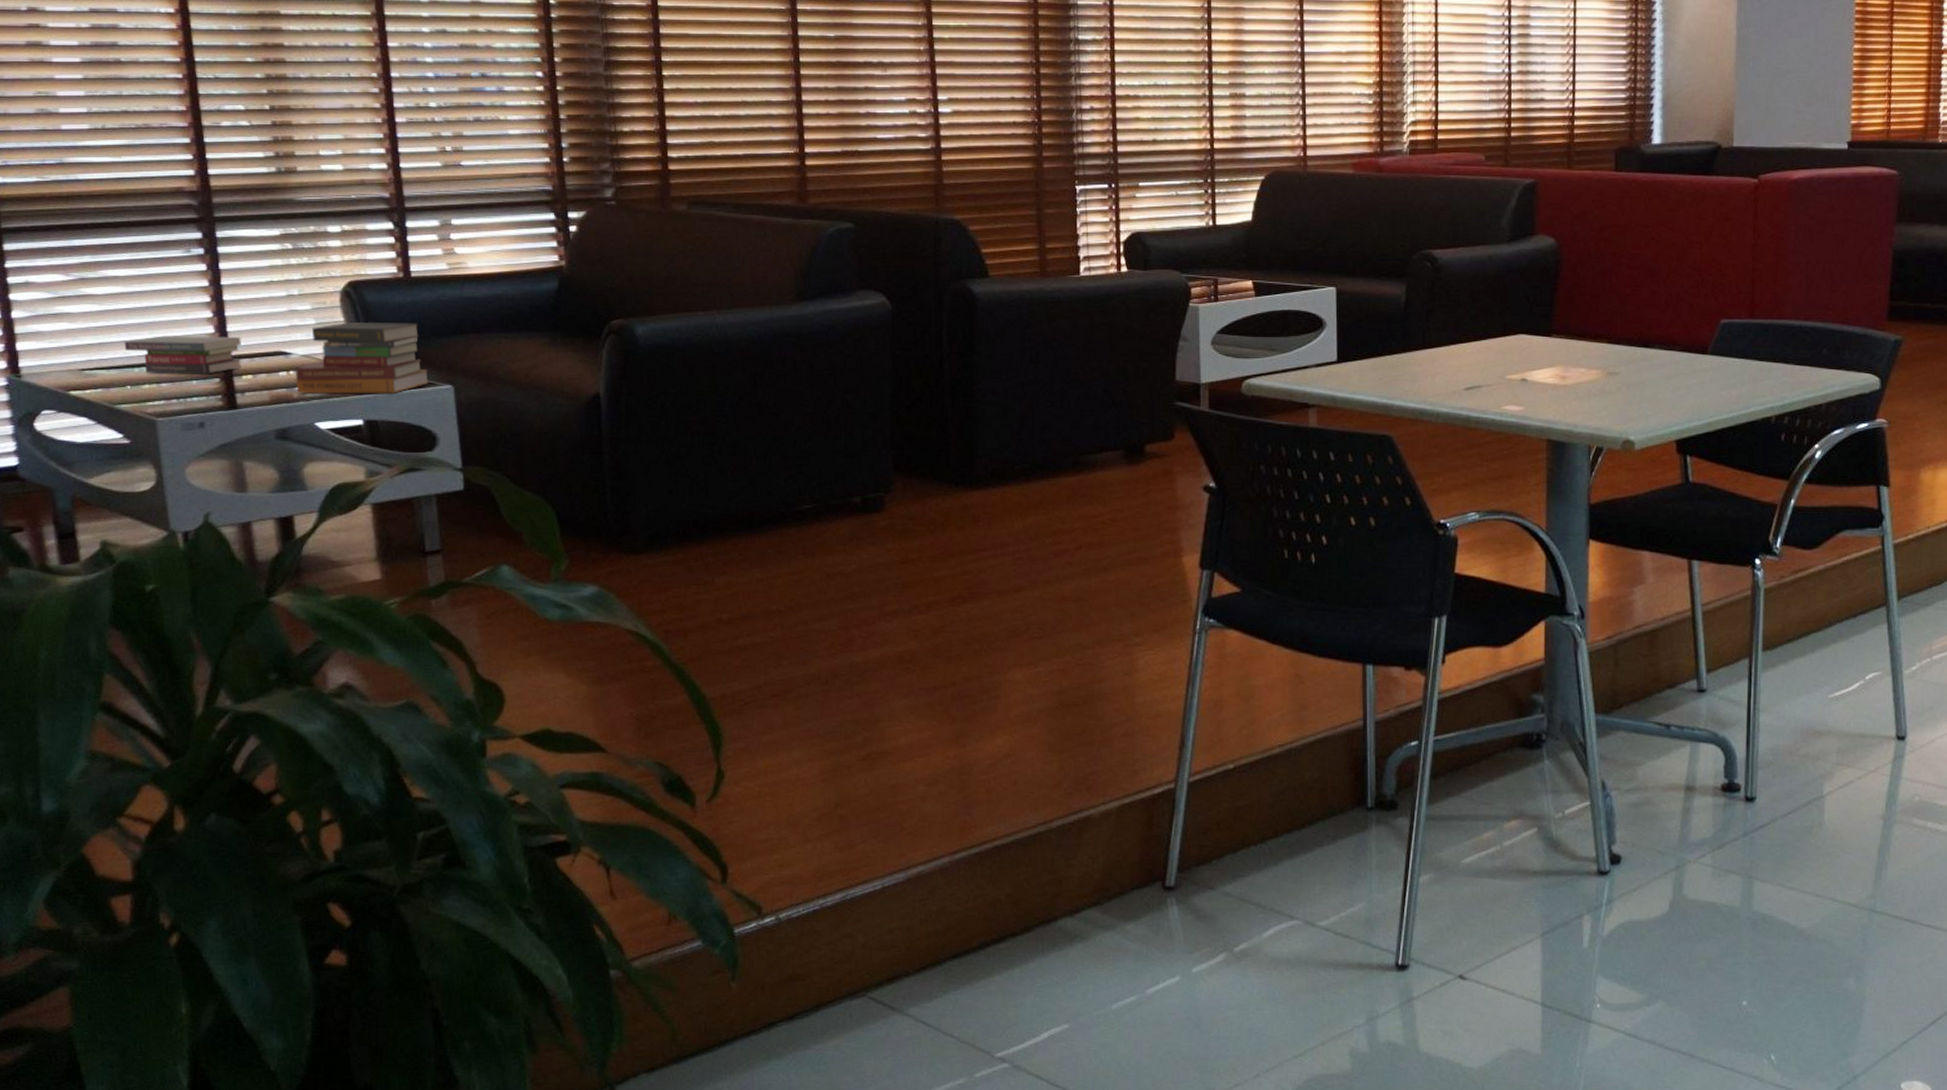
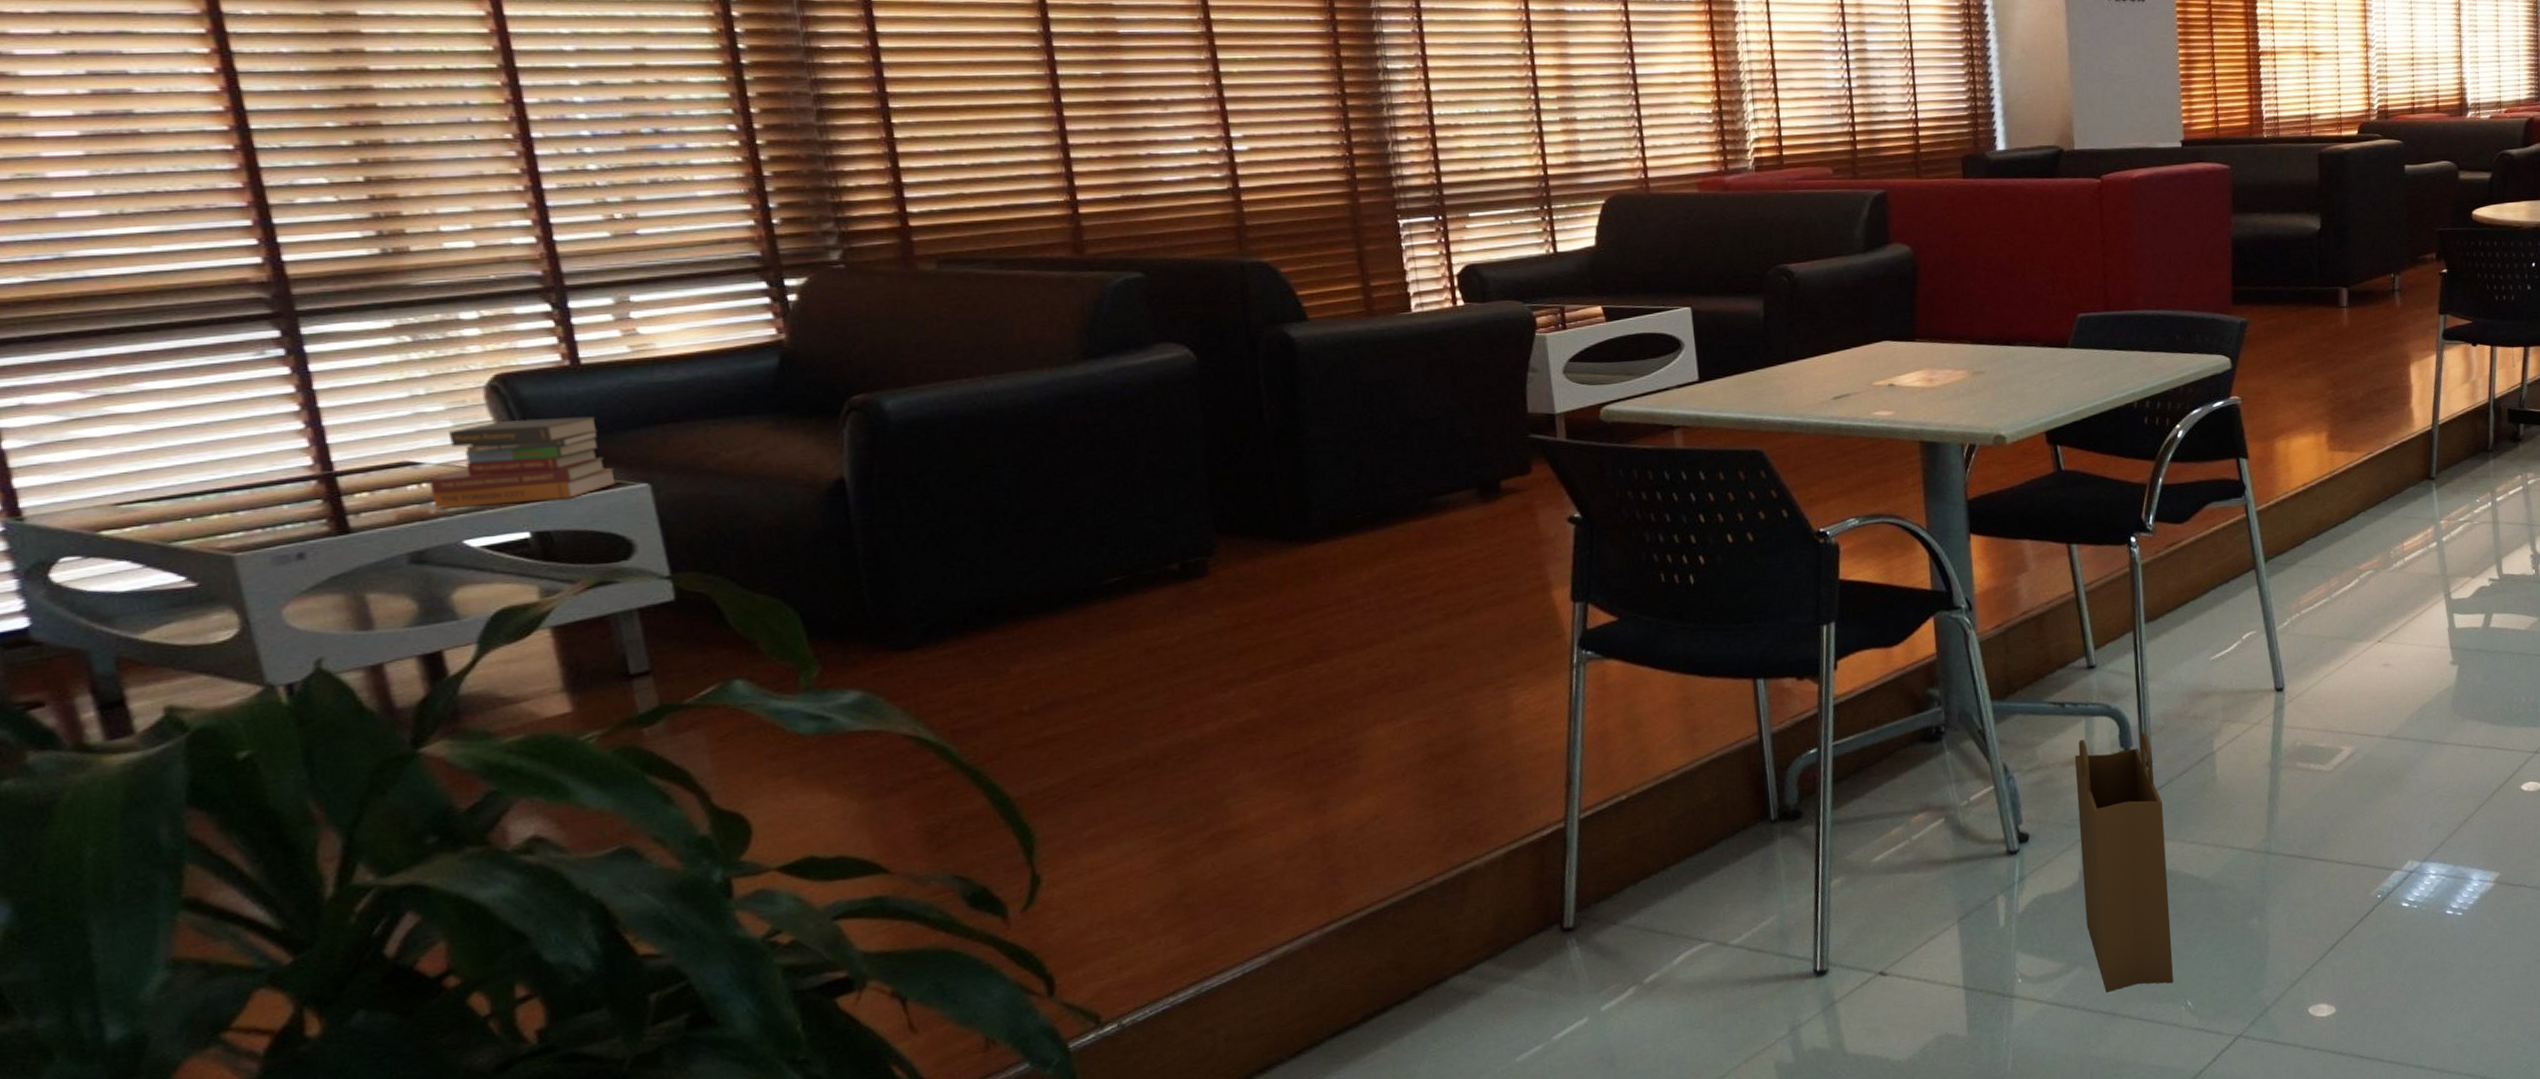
books: present [124,336,242,374] -> none [176,448,354,501]
shopping bag: none [1672,765,1763,1033] -> present [2074,732,2173,993]

